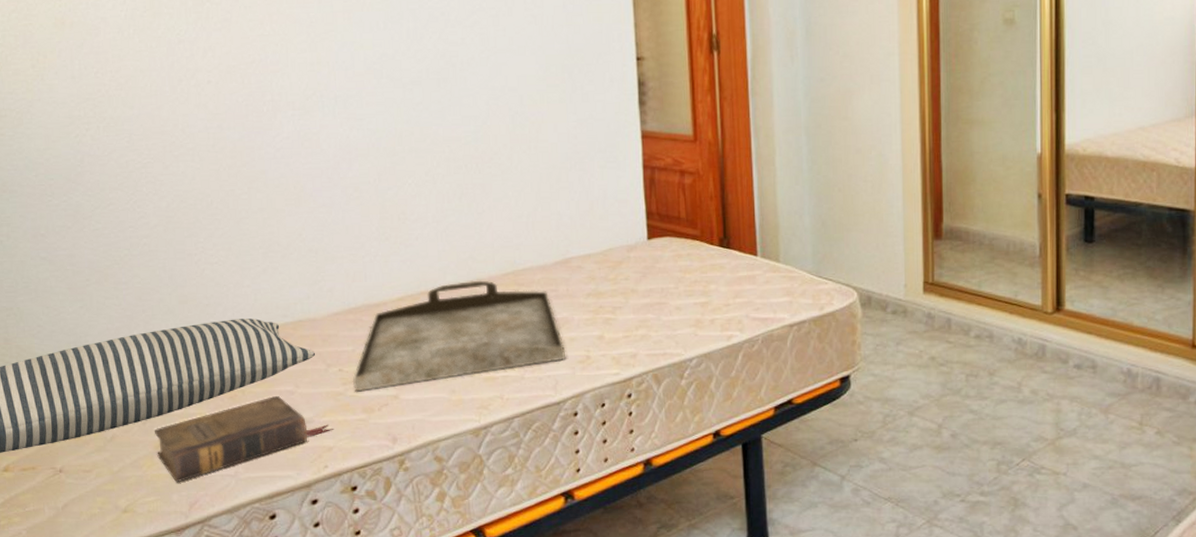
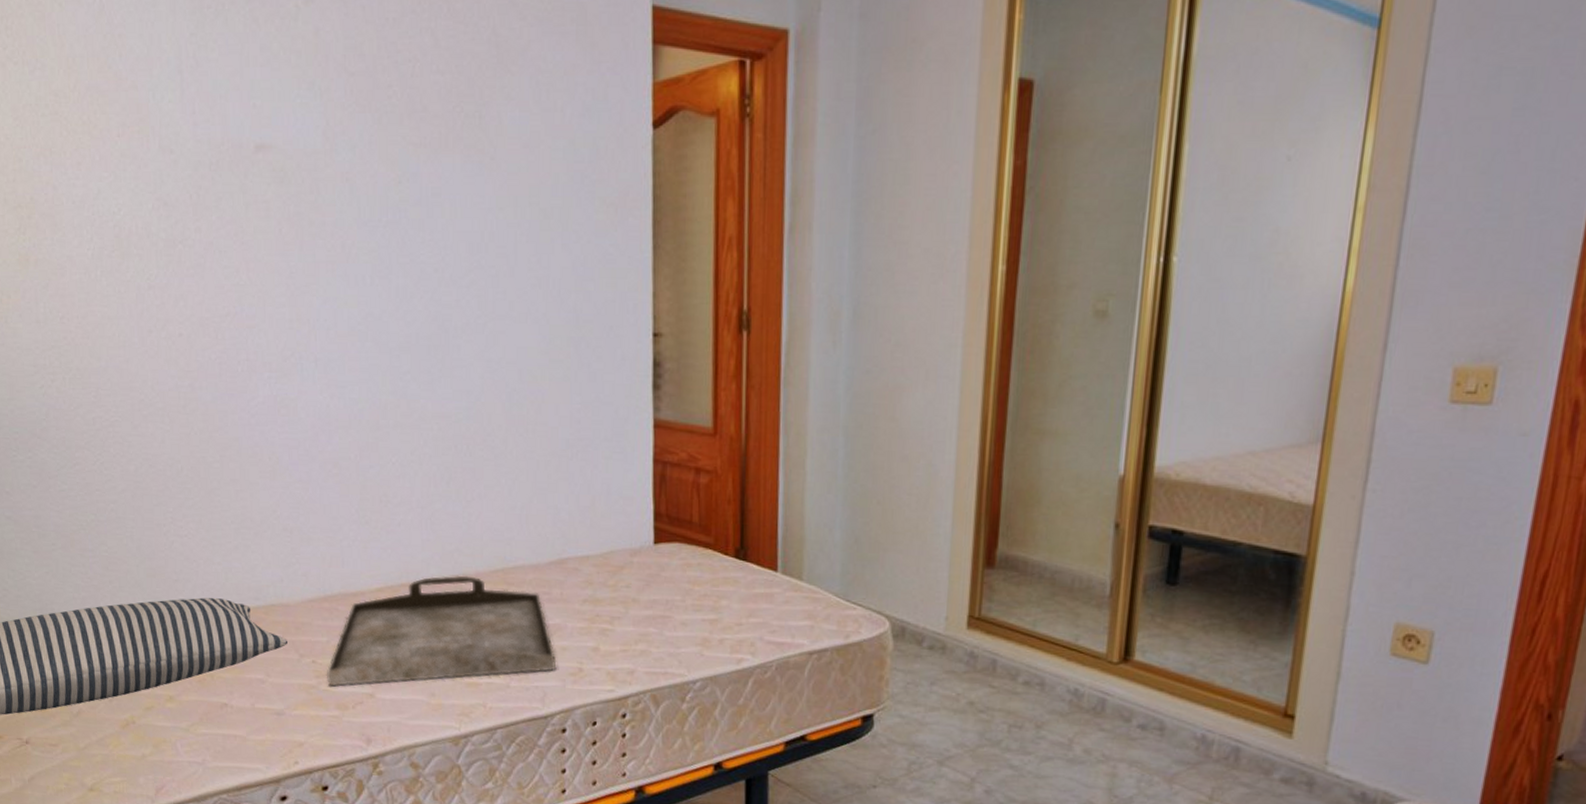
book: present [154,396,333,483] -> none [120,683,305,766]

